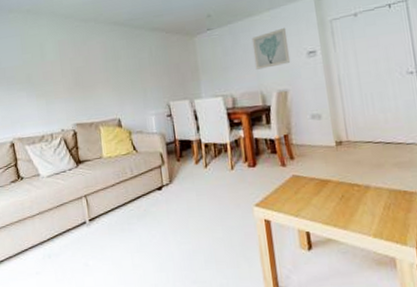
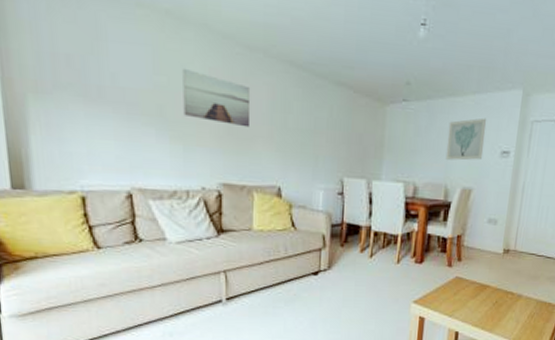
wall art: none [41,45,91,79] -> present [182,68,251,128]

